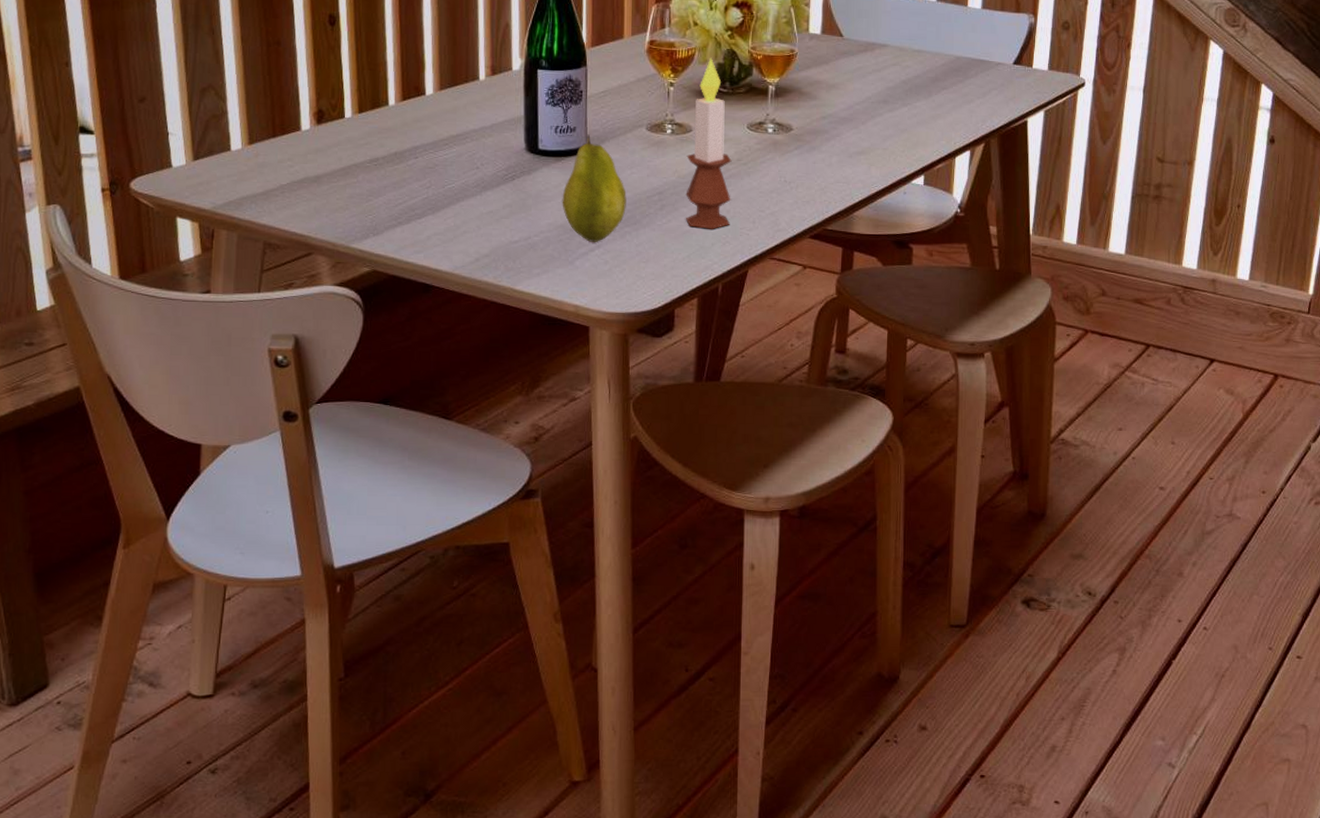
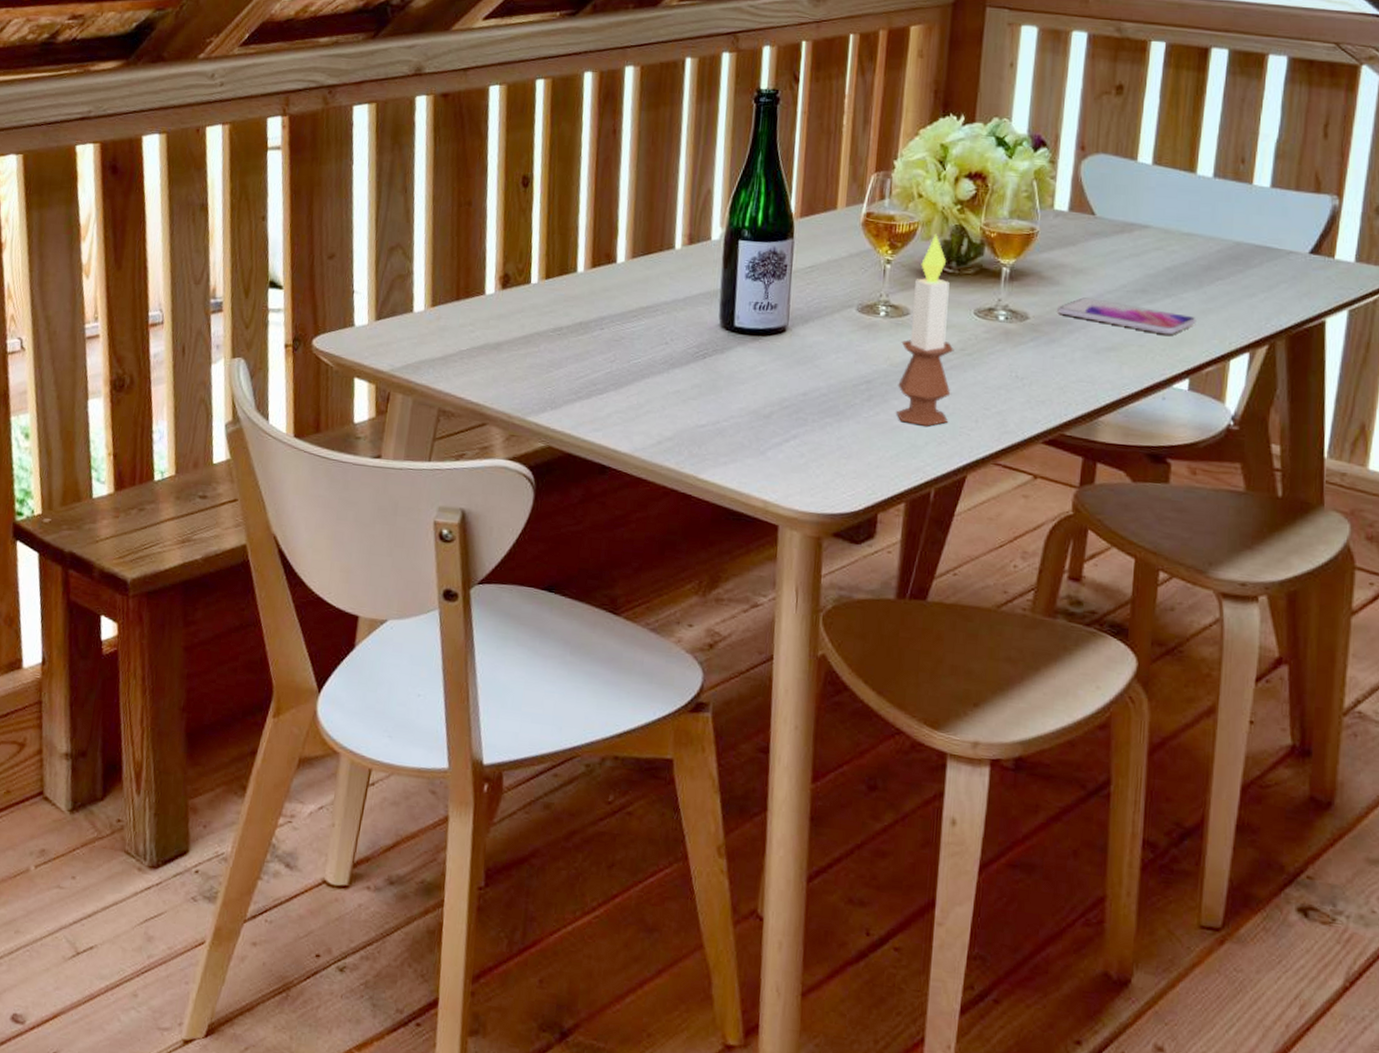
fruit: present [562,134,627,242] -> none [756,312,830,432]
smartphone: none [816,109,928,139] -> present [1057,297,1196,335]

